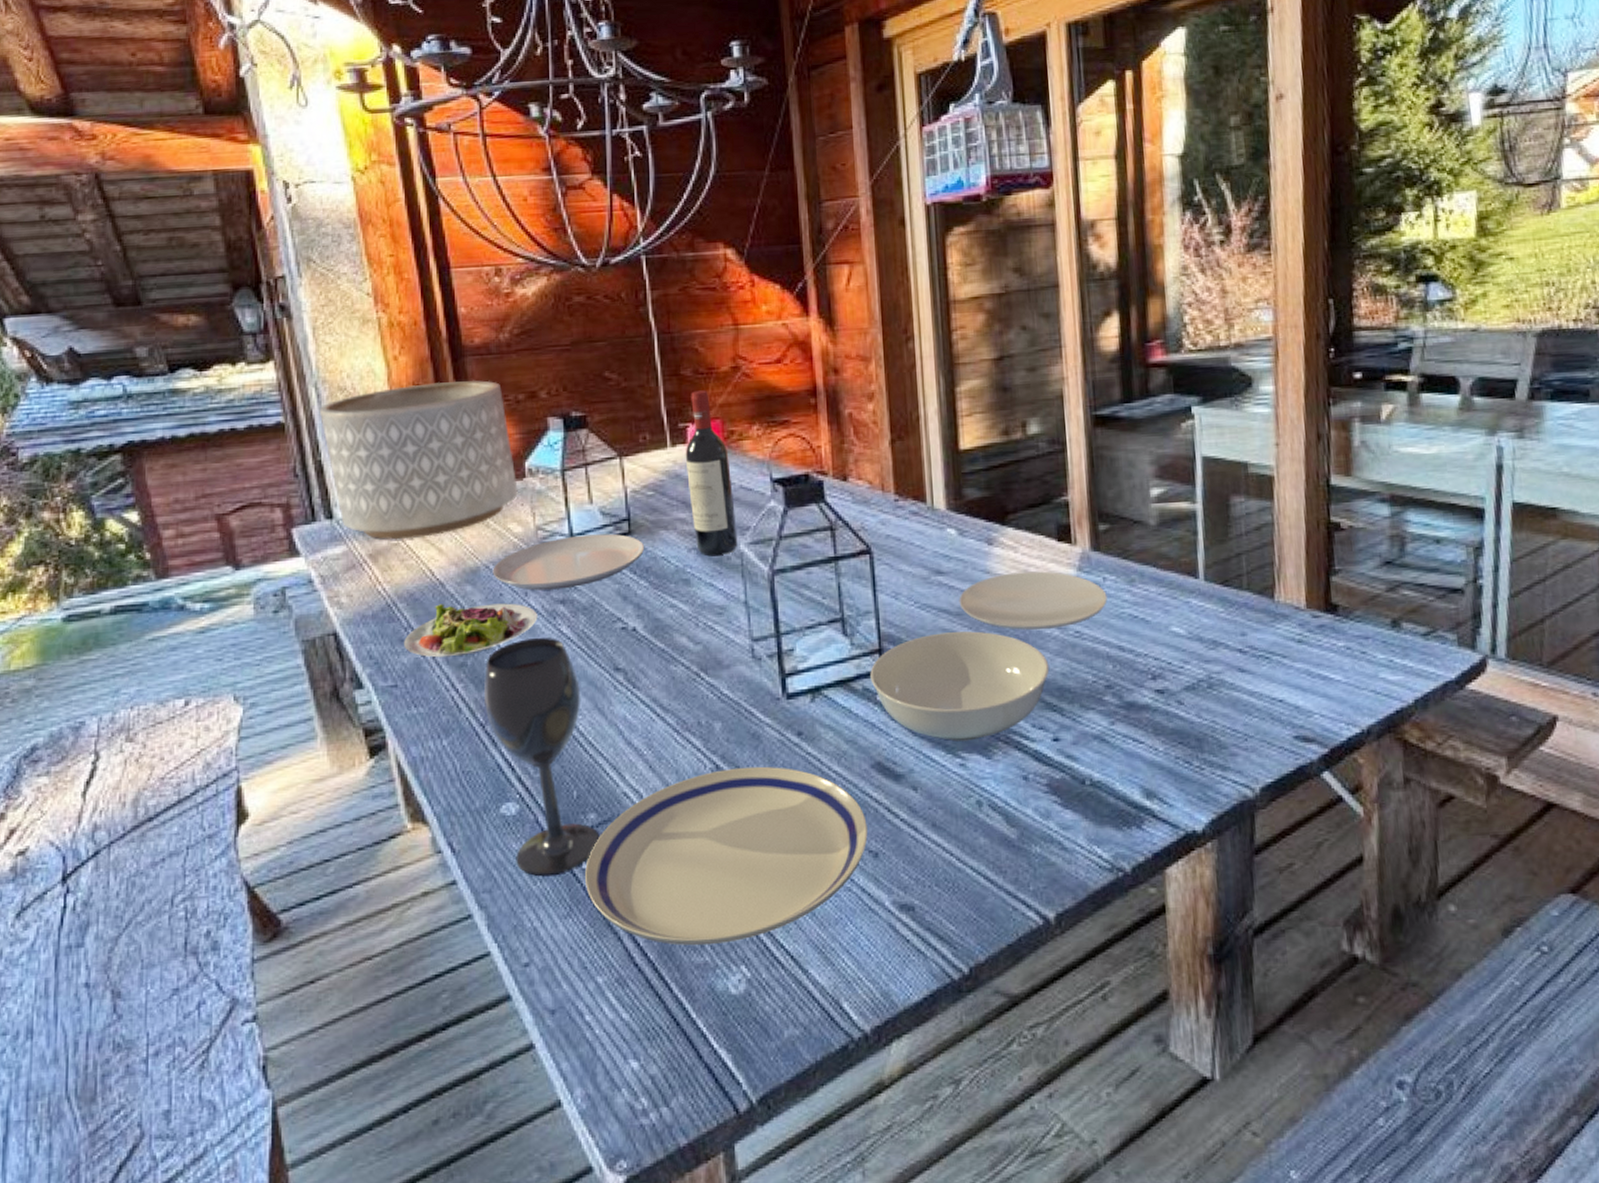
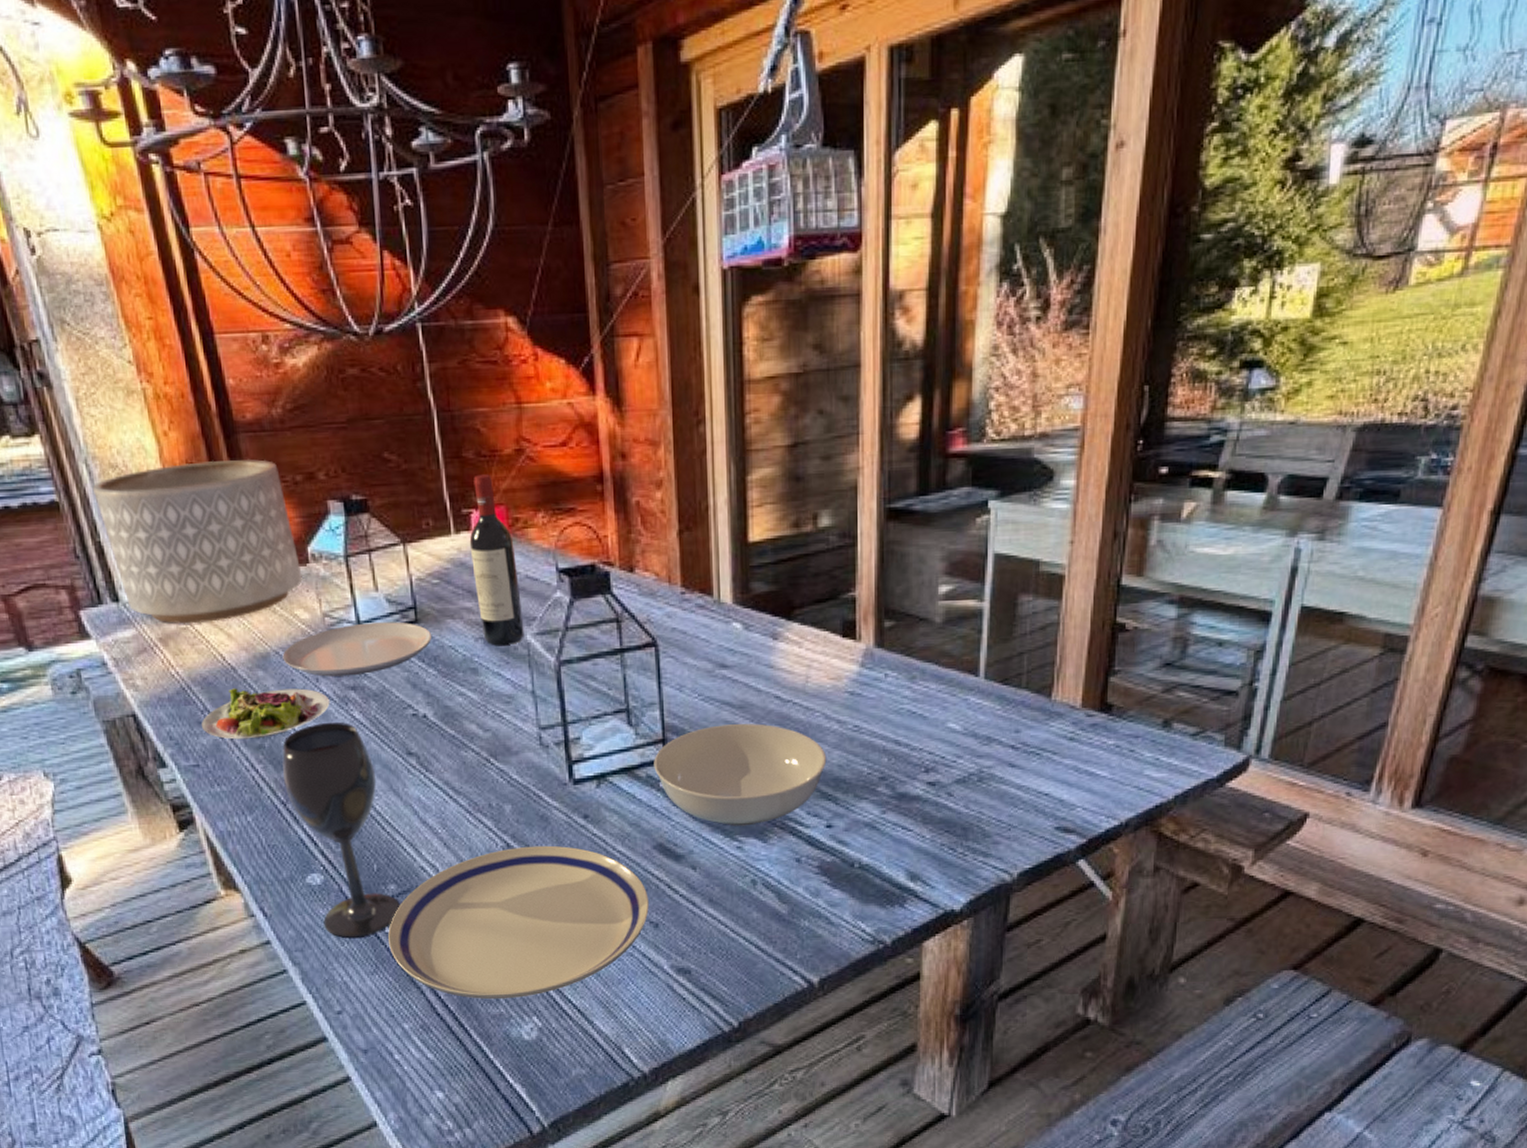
plate: present [959,571,1107,630] -> none [742,666,887,724]

